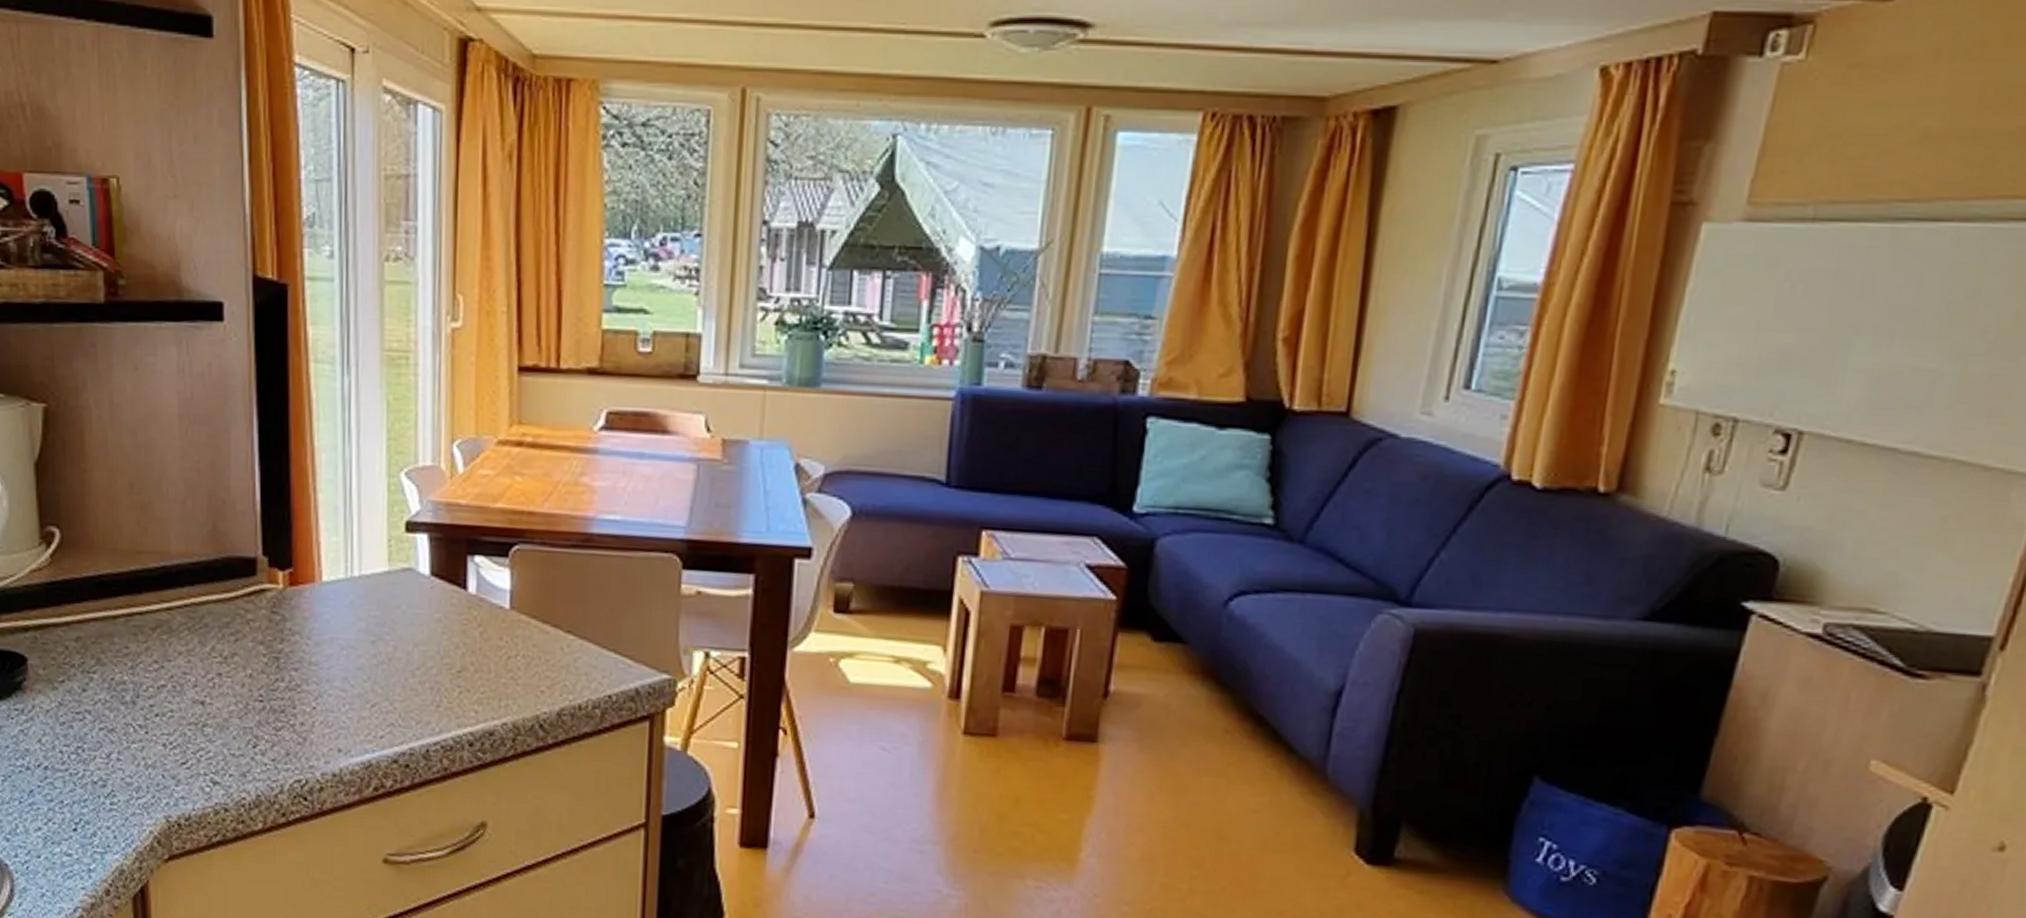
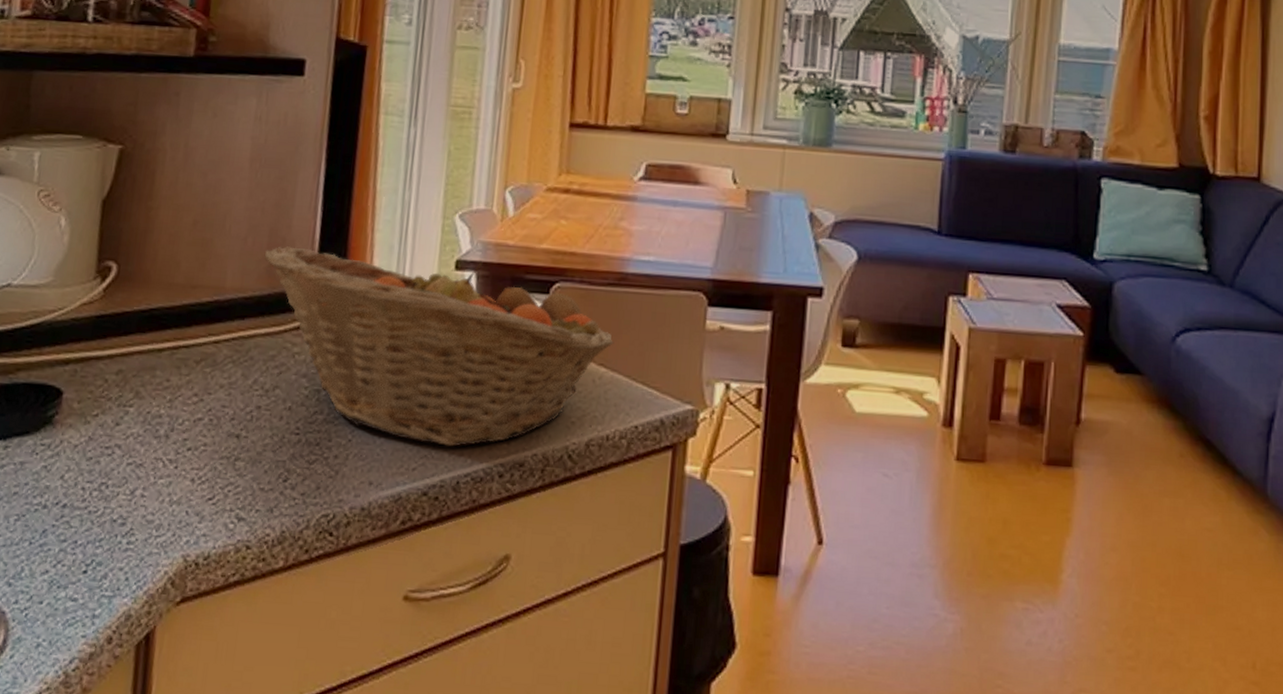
fruit basket: none [207,509,582,716] -> present [265,246,615,447]

